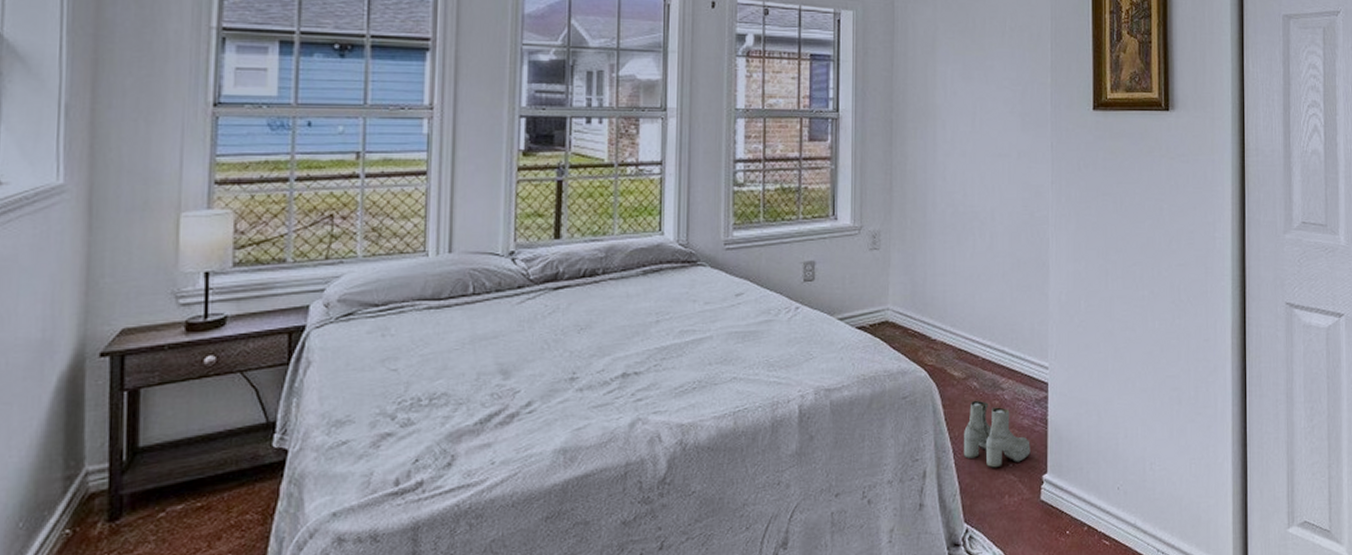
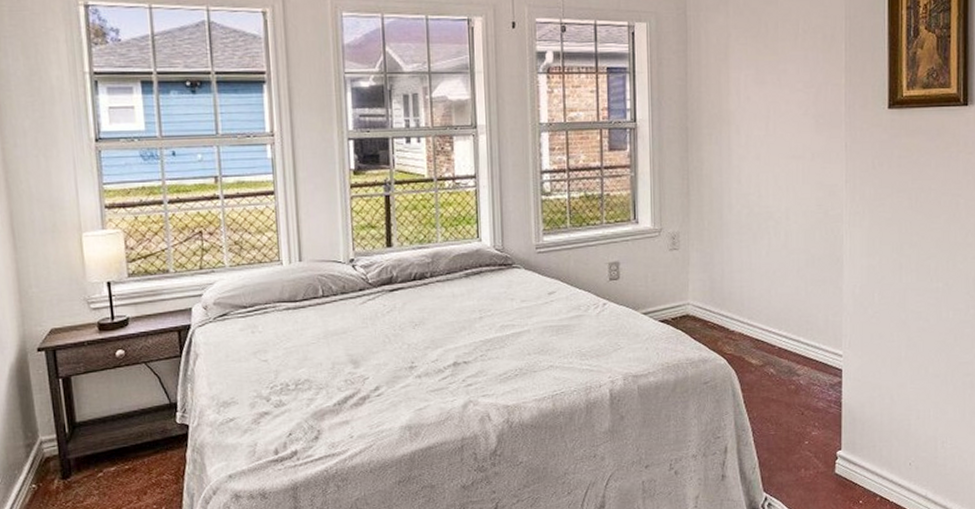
boots: present [964,400,1030,468] -> none [762,385,825,445]

